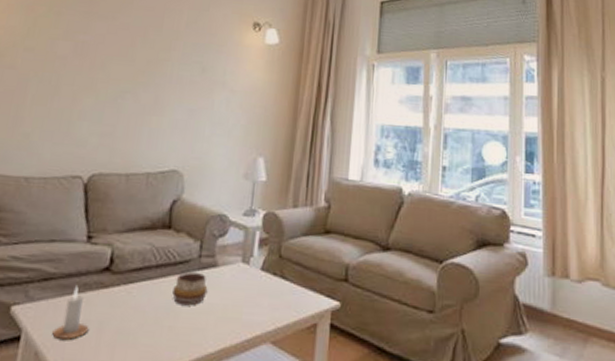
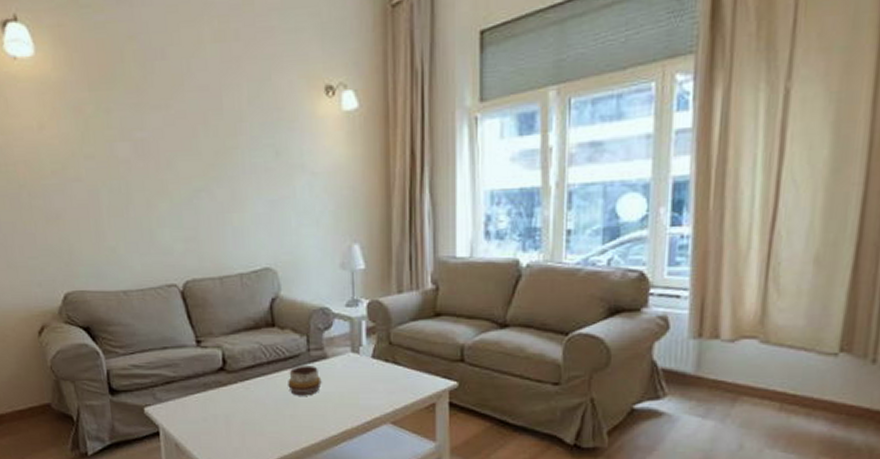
candle: present [52,286,89,340] -> none [186,386,218,432]

